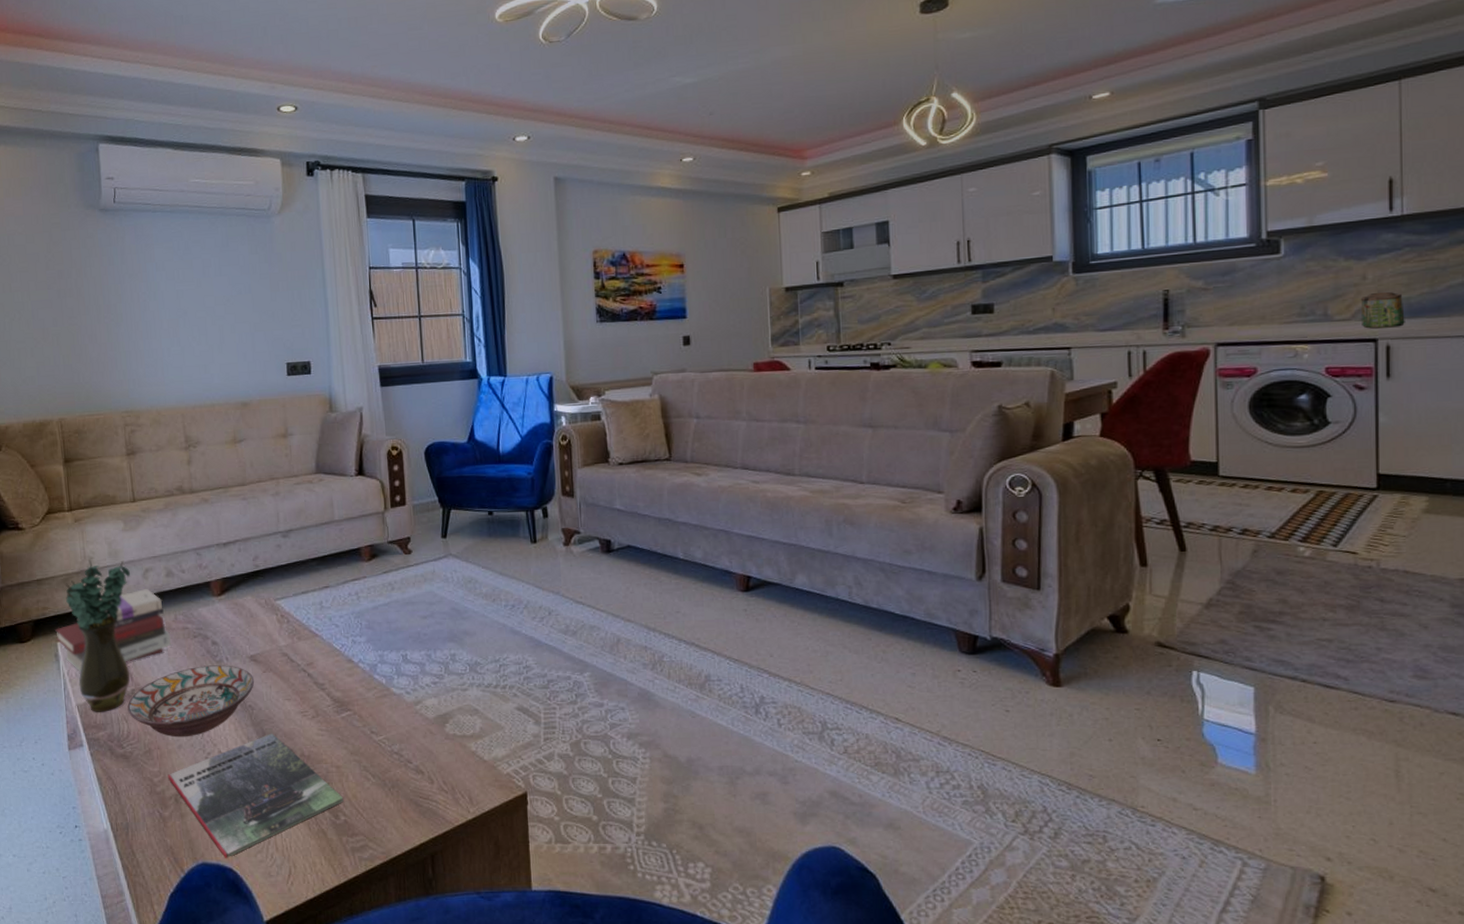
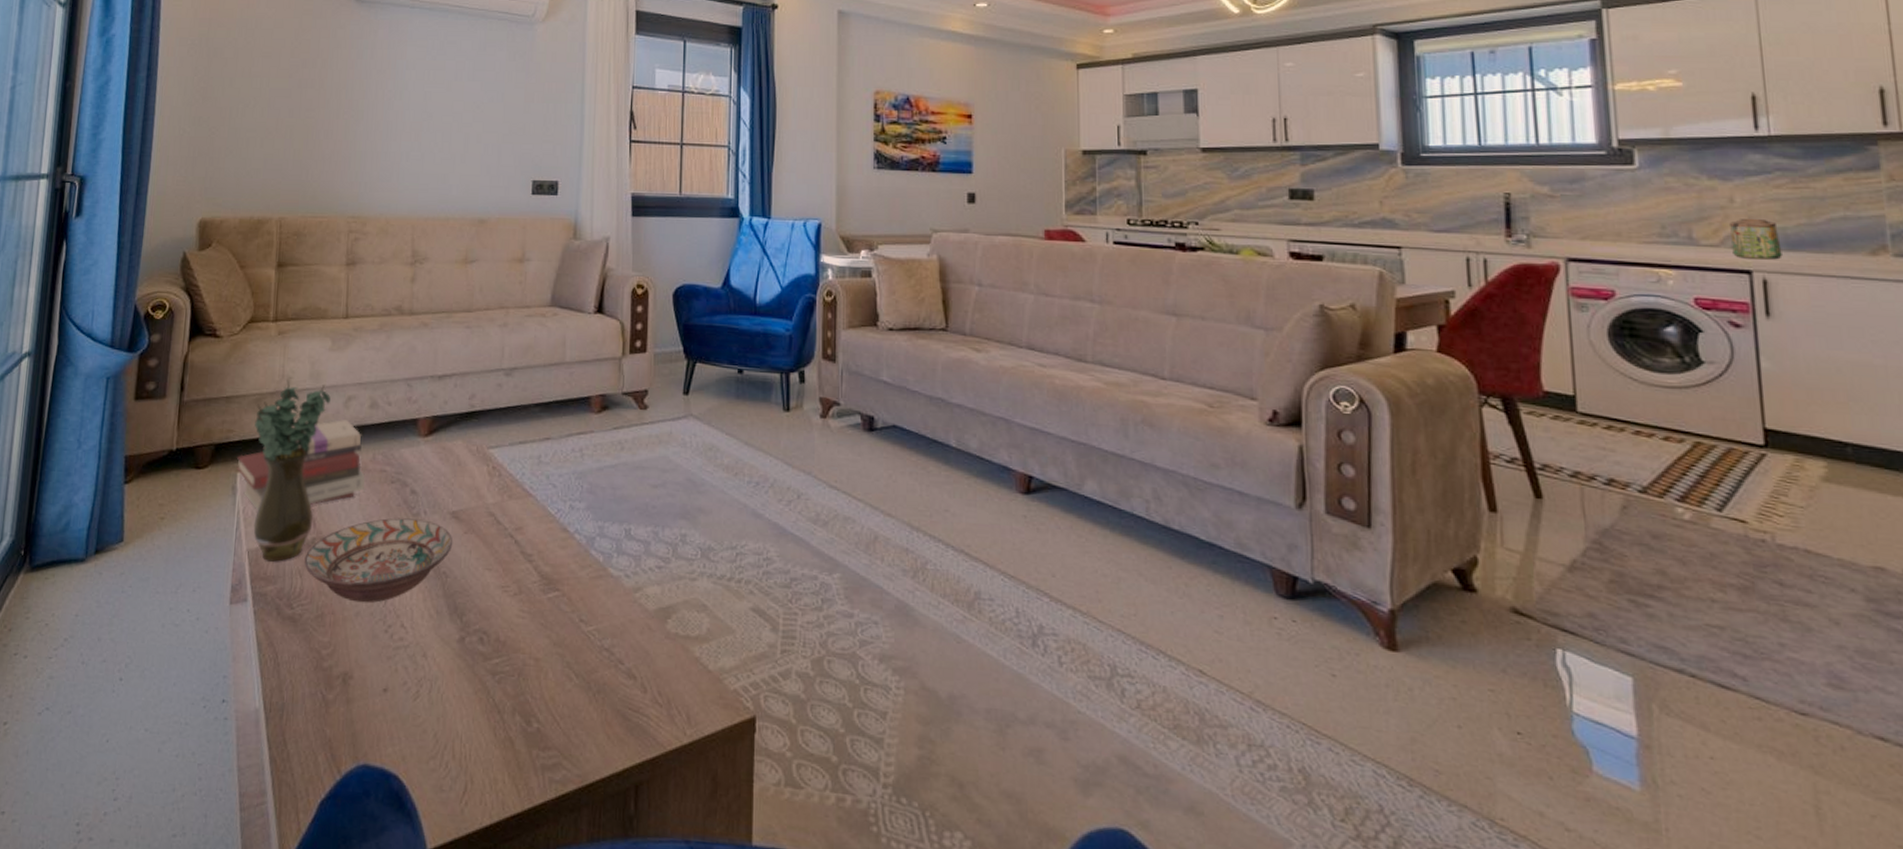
magazine: present [168,733,344,858] -> none [338,608,539,762]

